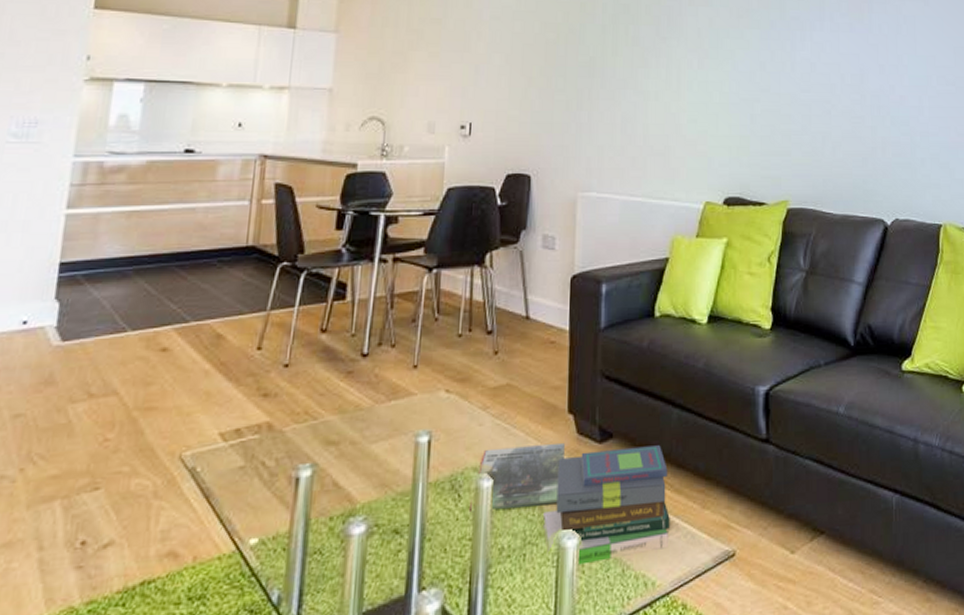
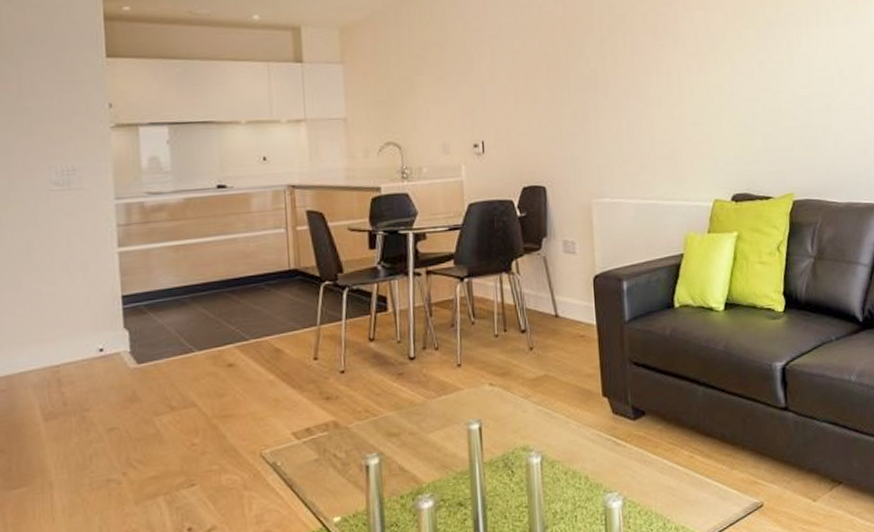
magazine: present [468,442,565,513] -> none [522,421,603,485]
books: present [543,445,670,565] -> none [589,419,703,522]

